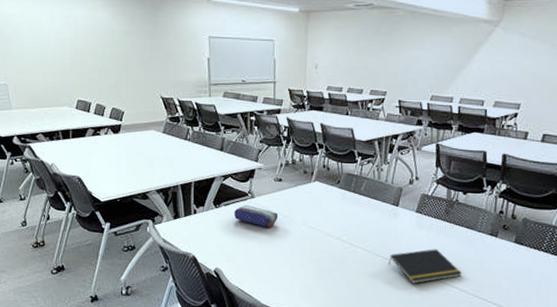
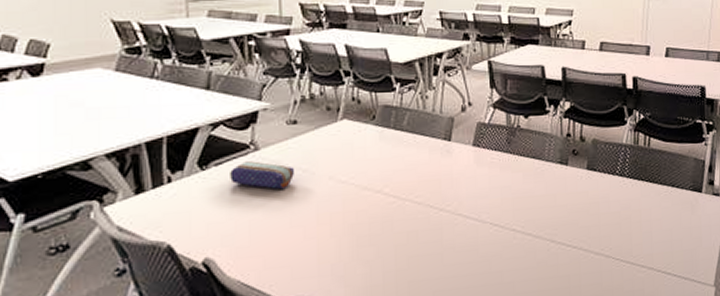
notepad: present [388,249,462,284] -> none [445,189,534,238]

